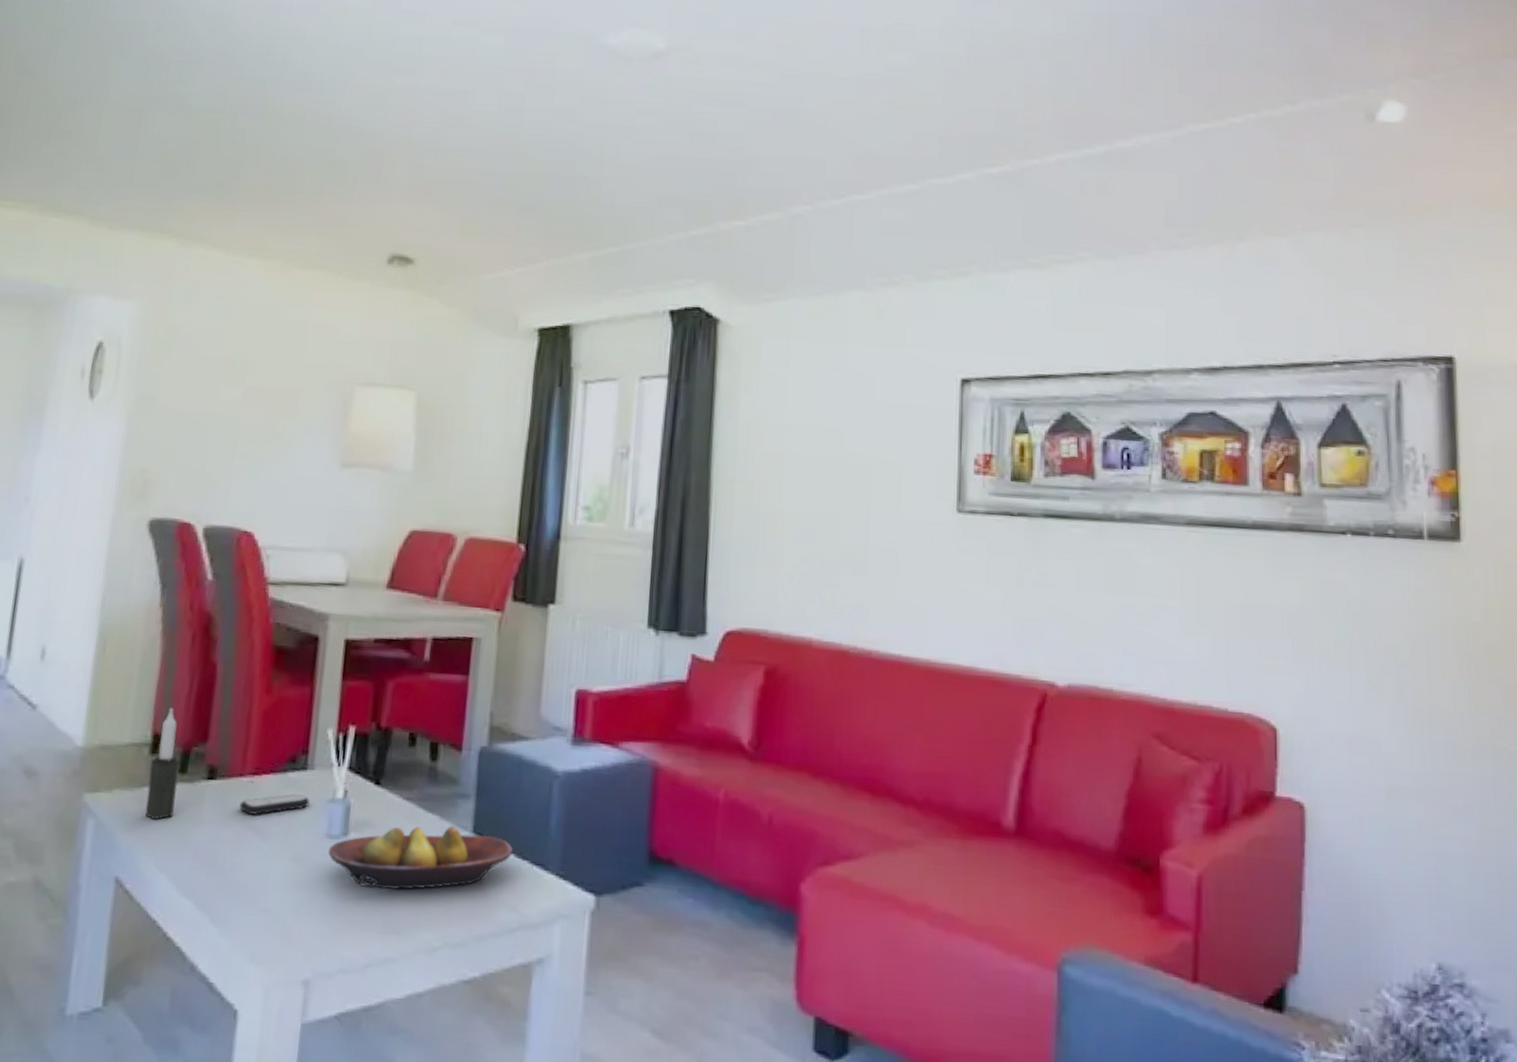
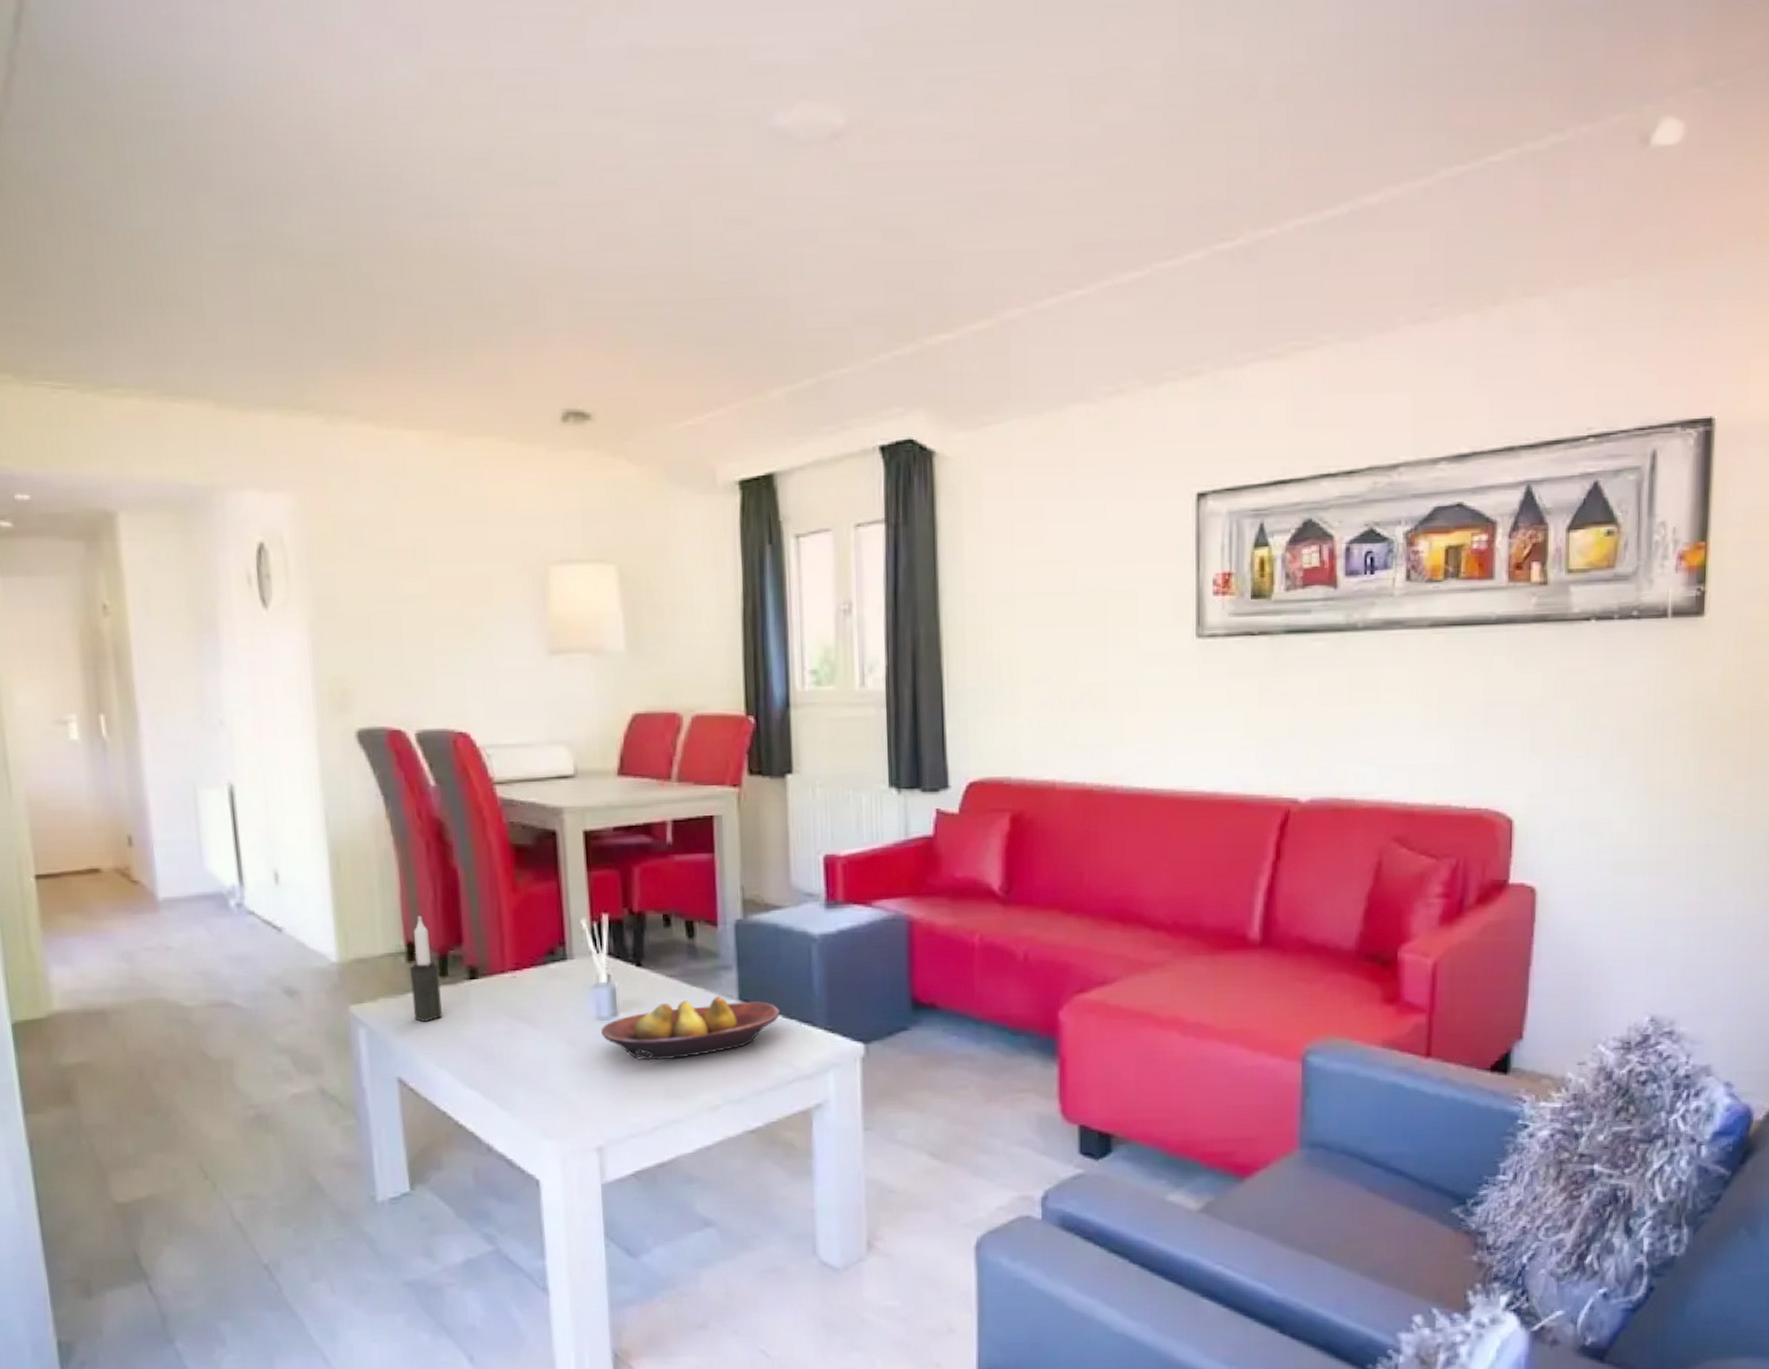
remote control: present [239,794,309,816] -> none [506,984,574,1008]

